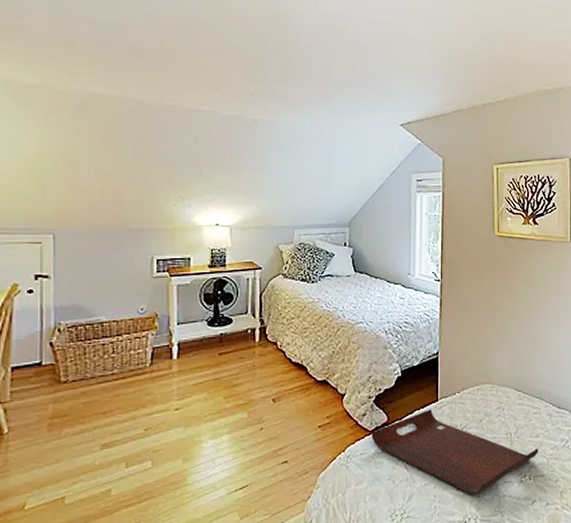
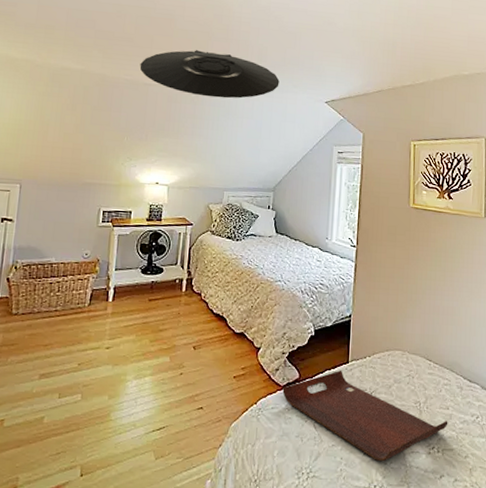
ceiling light: none [185,68,348,124] -> present [139,50,280,99]

